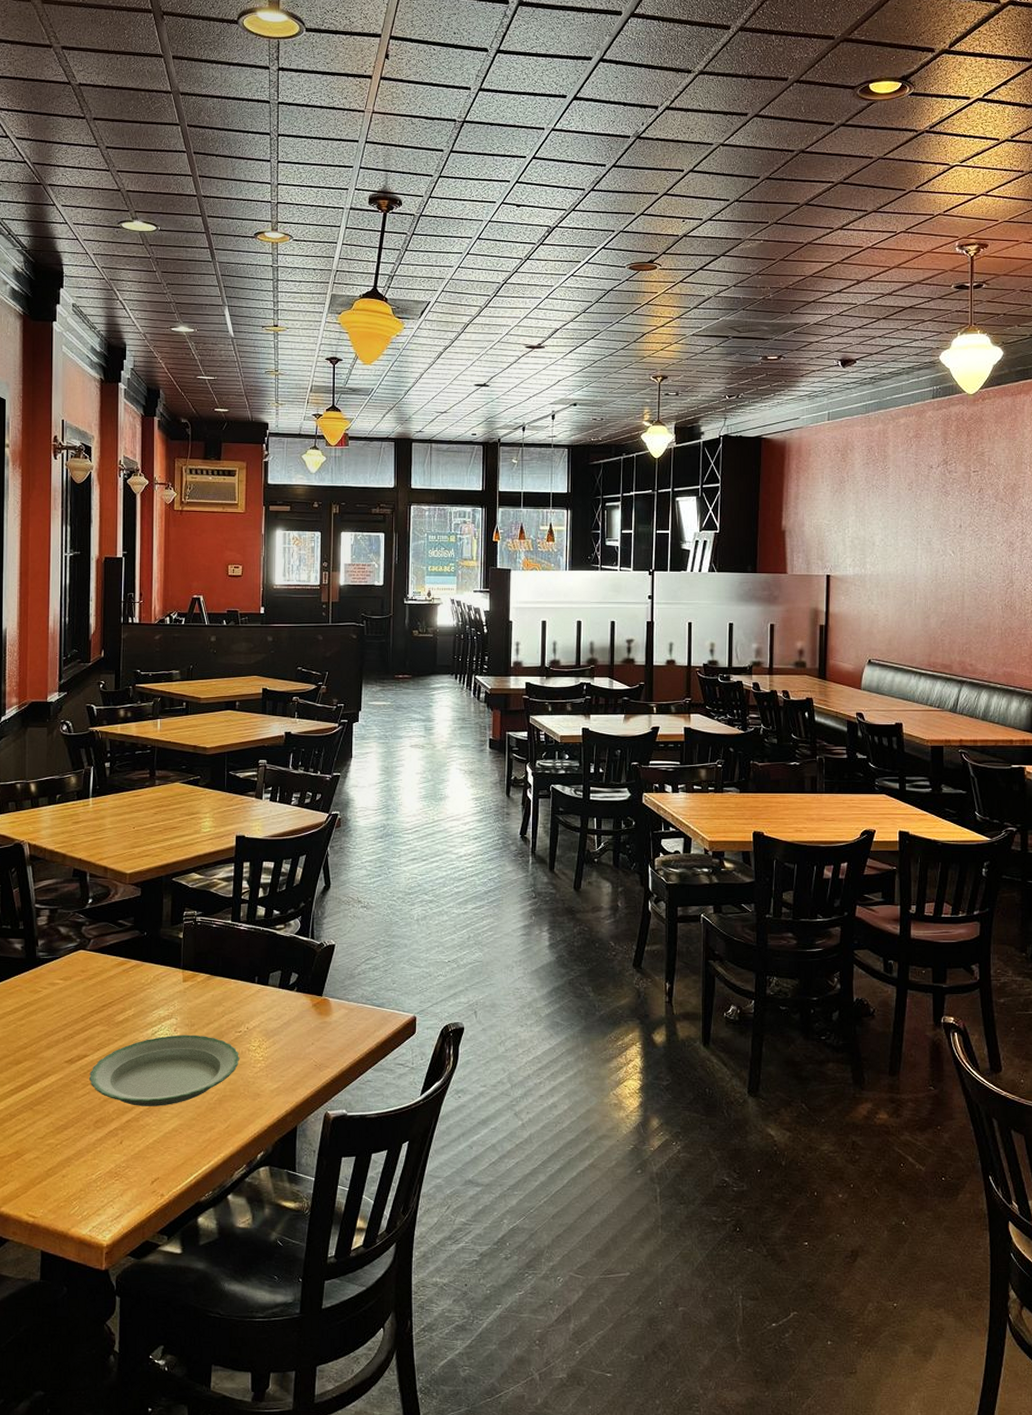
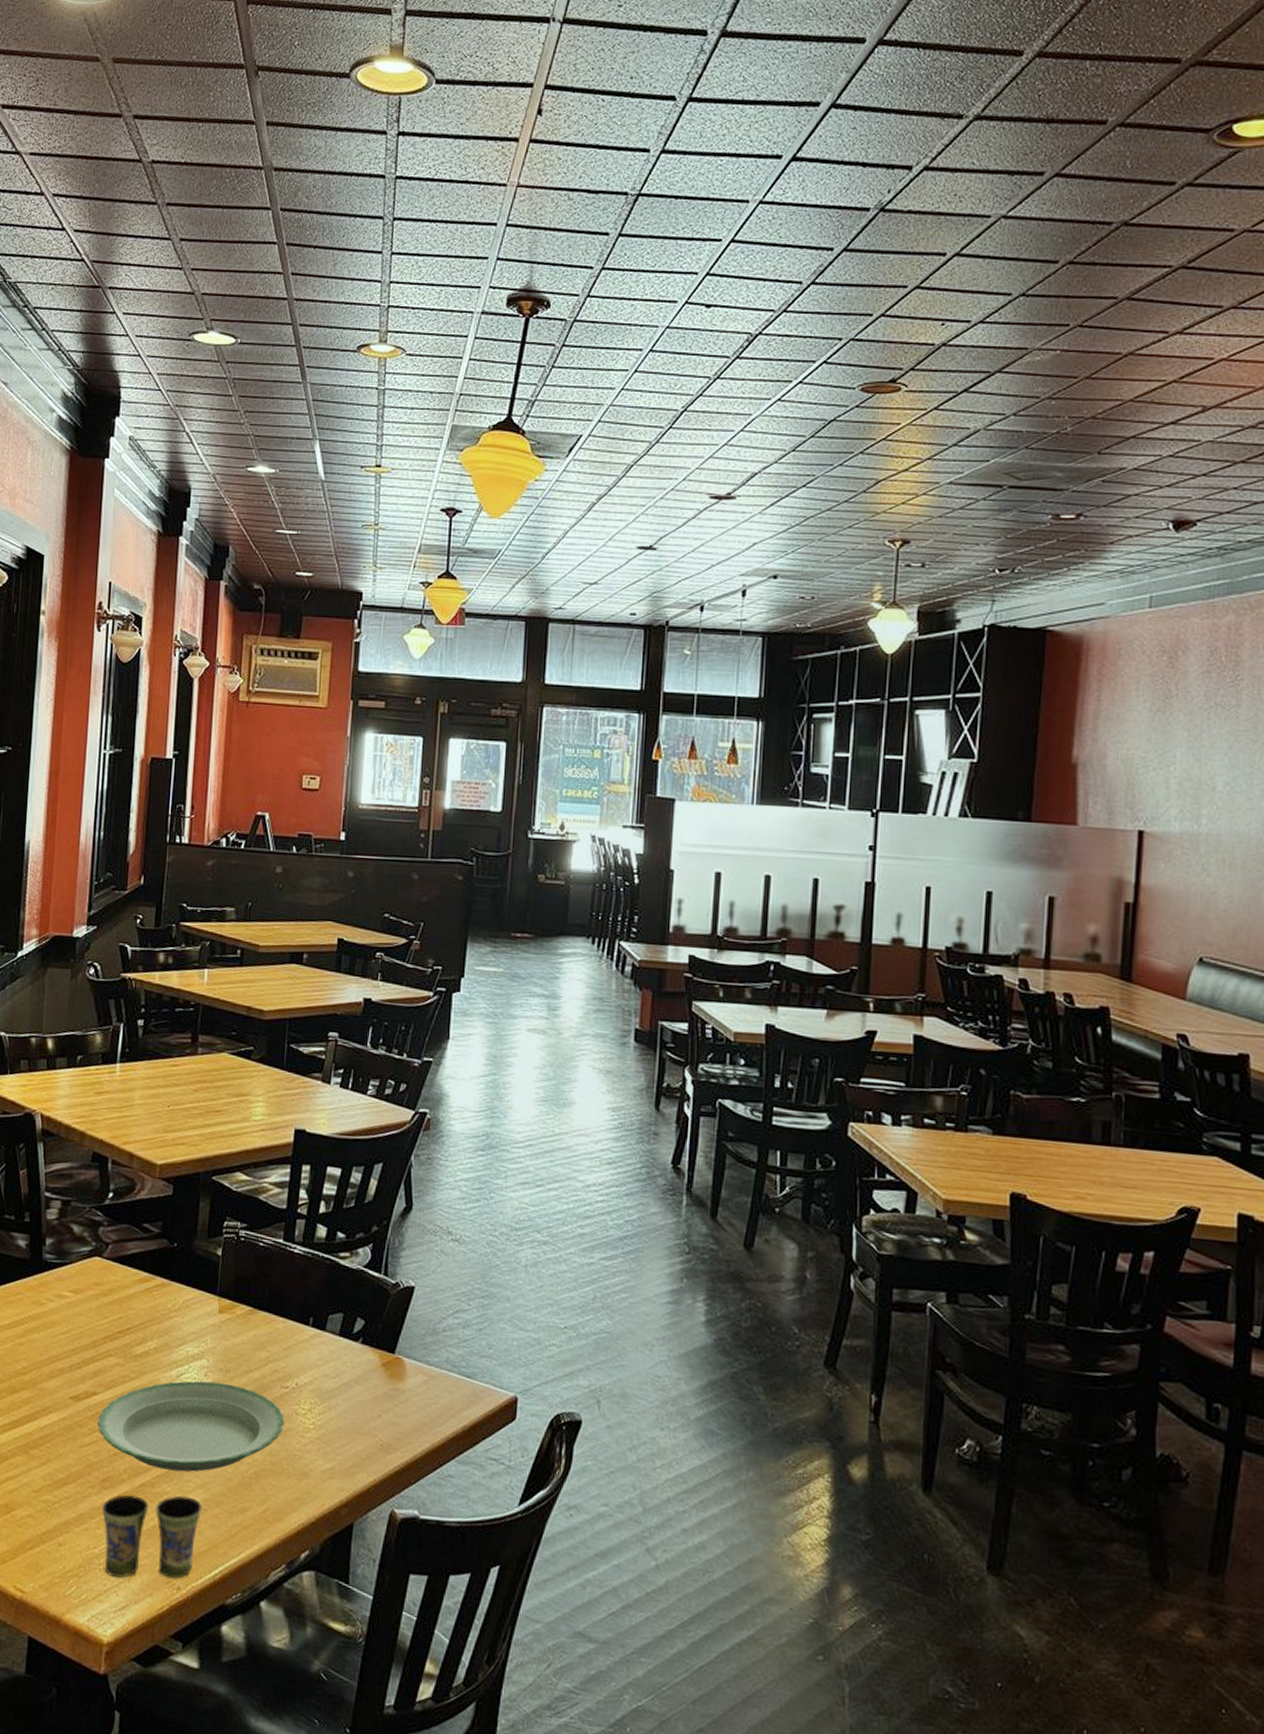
cup: none [97,1124,178,1194] -> present [102,1494,203,1579]

